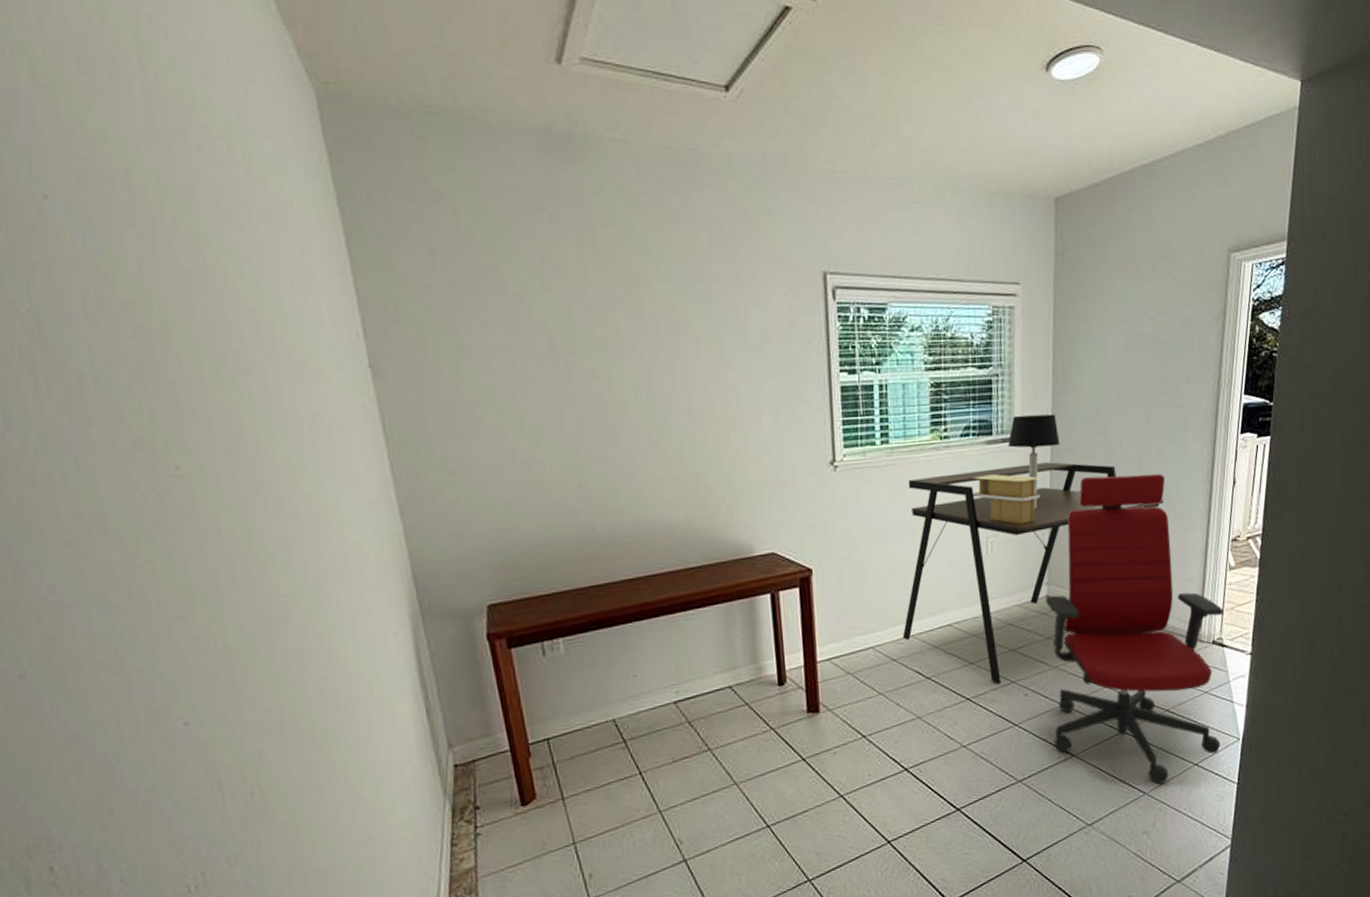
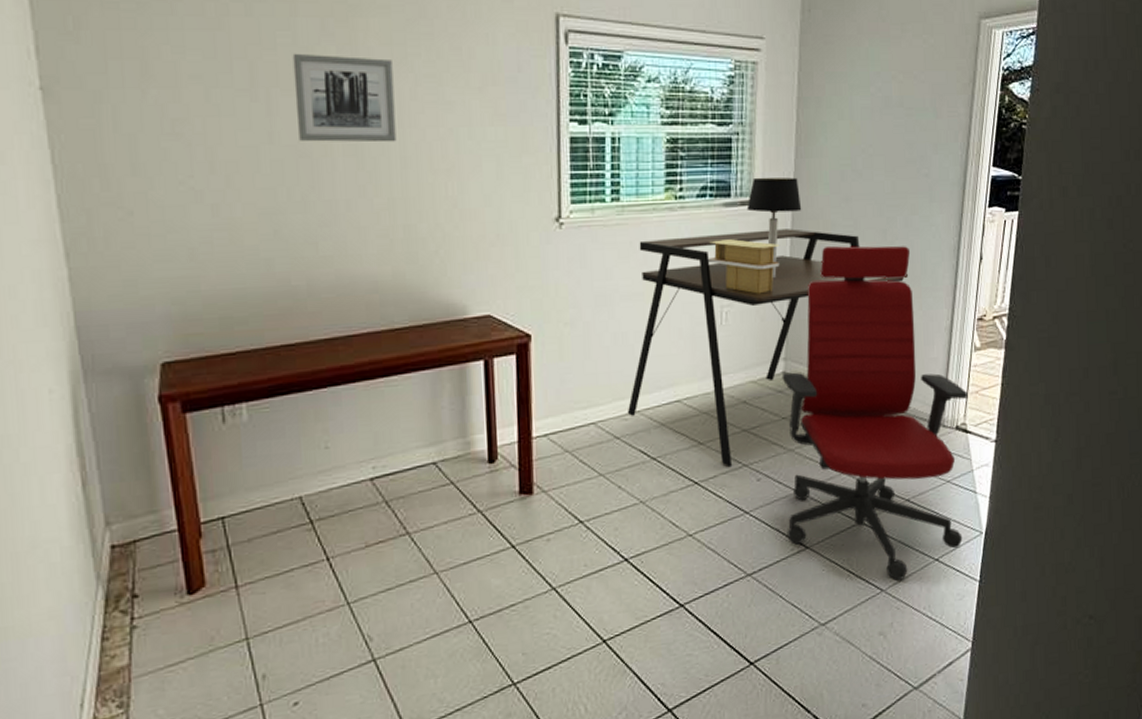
wall art: none [586,322,683,403] -> present [292,53,397,143]

